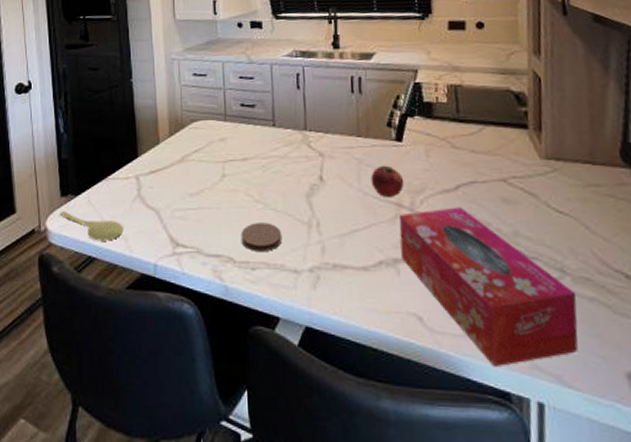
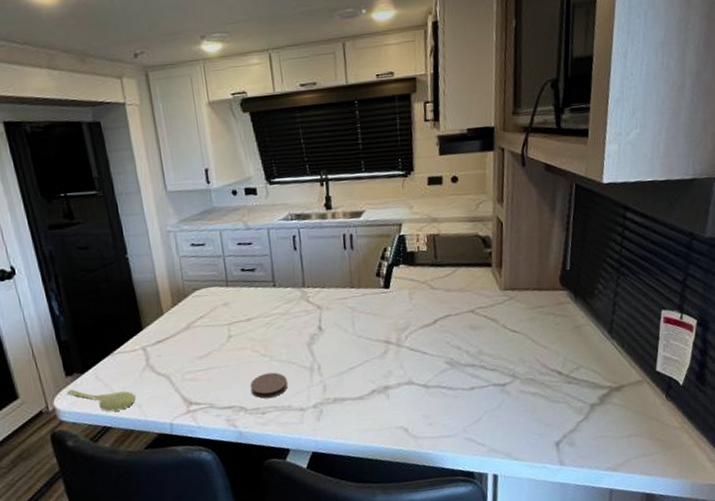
fruit: present [371,165,405,198] -> none [363,310,392,338]
tissue box: present [399,207,579,366] -> none [388,337,523,455]

